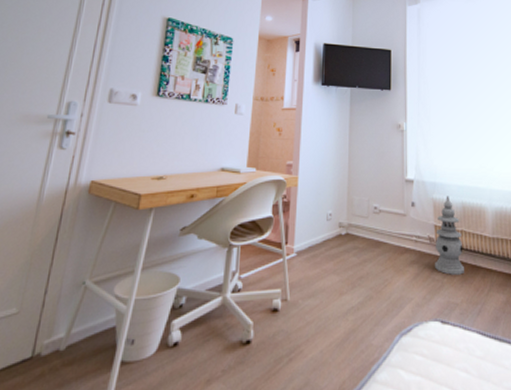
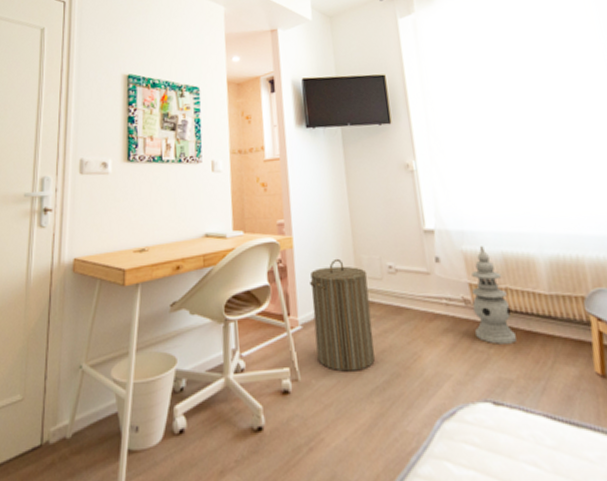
laundry hamper: none [306,197,357,294] -> present [310,258,376,372]

